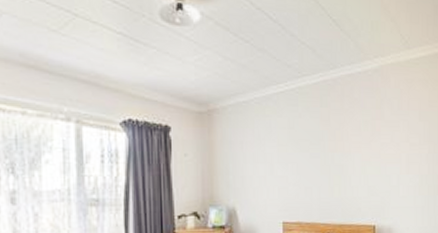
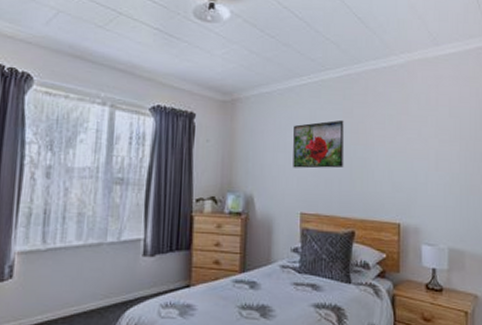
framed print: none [273,127,323,178] -> present [293,119,345,169]

